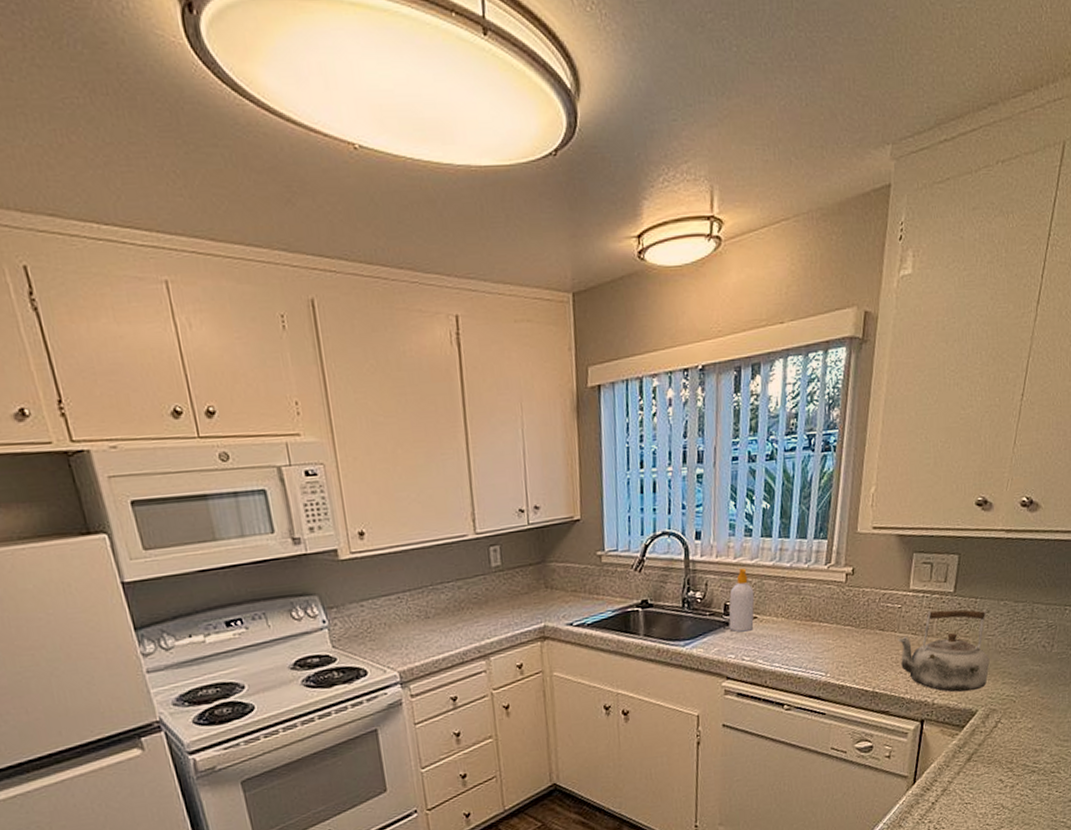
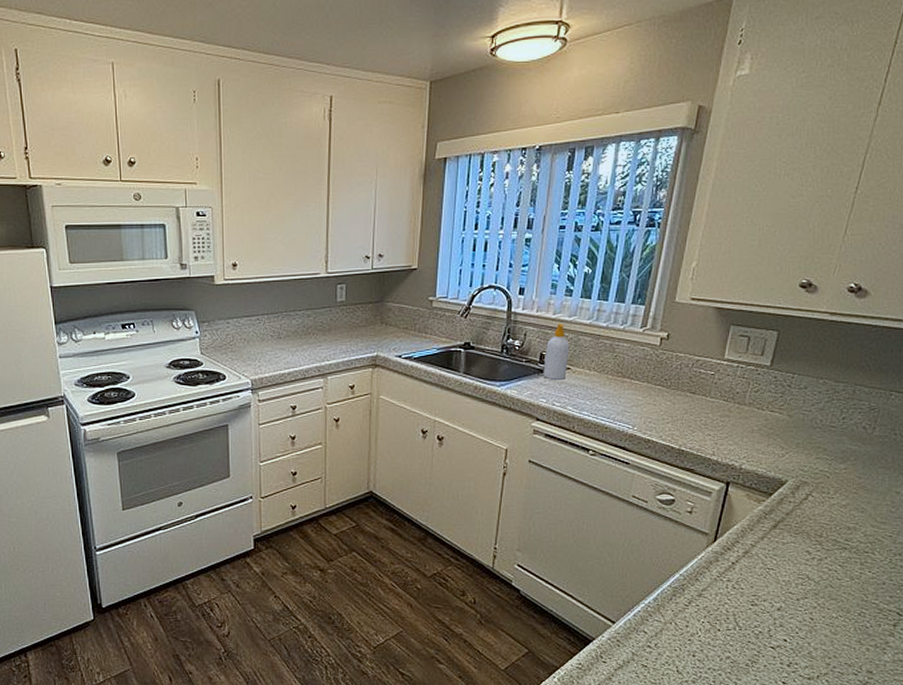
kettle: present [897,609,990,692] -> none [708,380,804,461]

